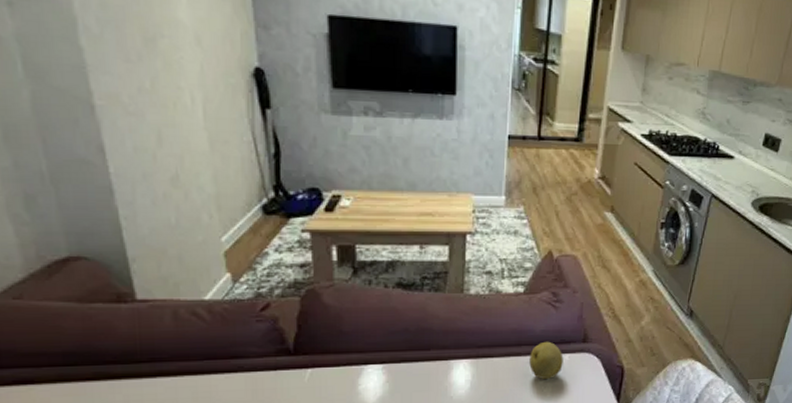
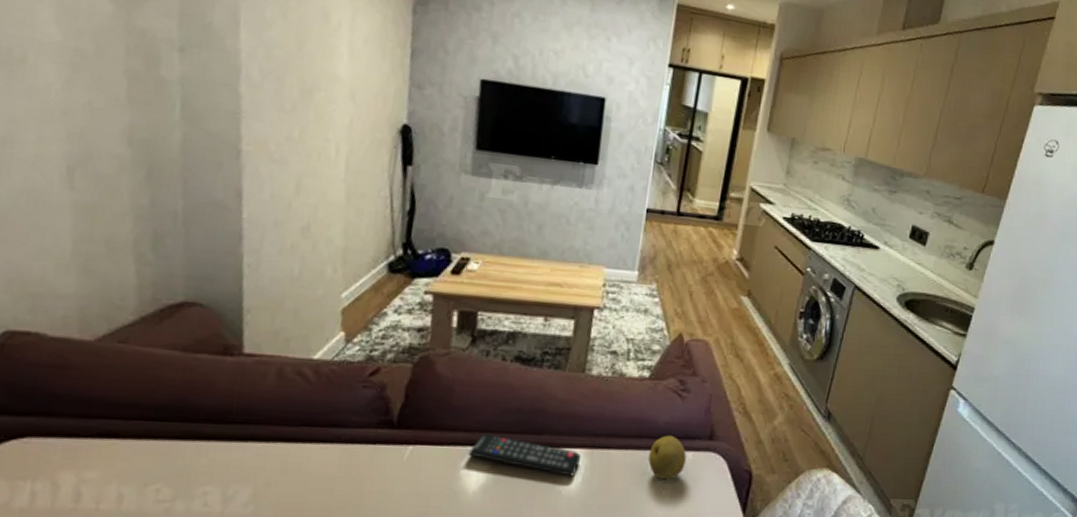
remote control: none [363,353,468,384] -> present [468,433,582,477]

